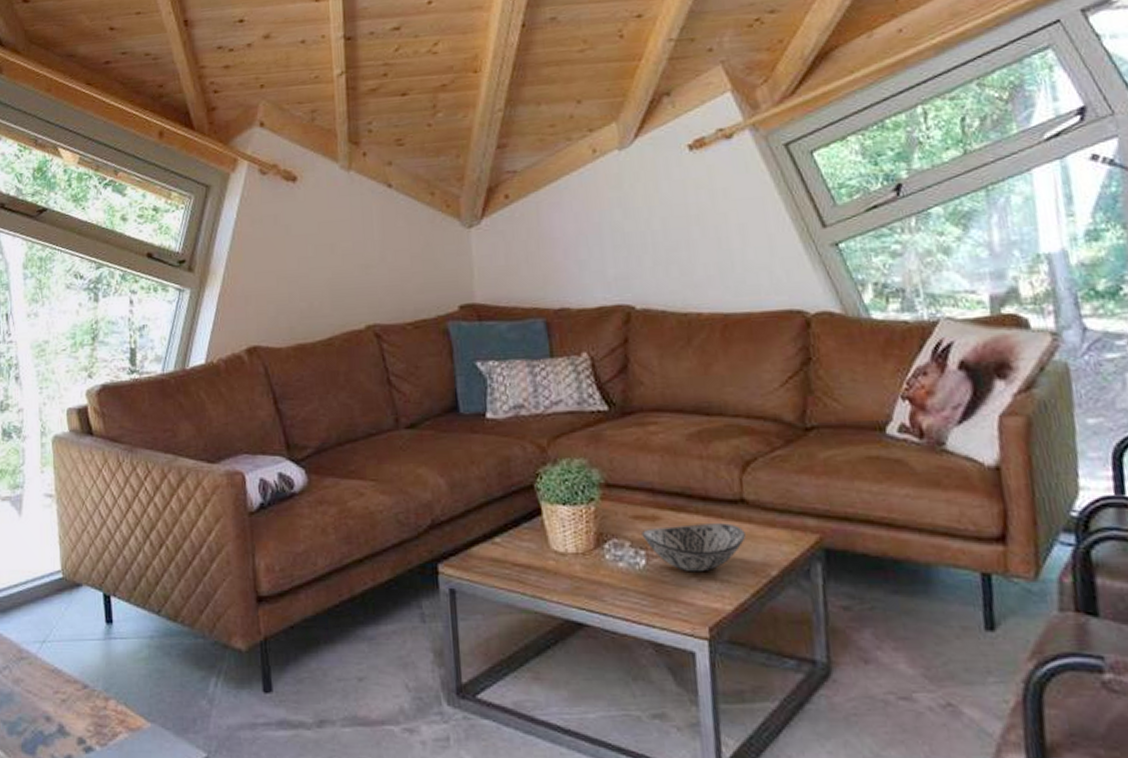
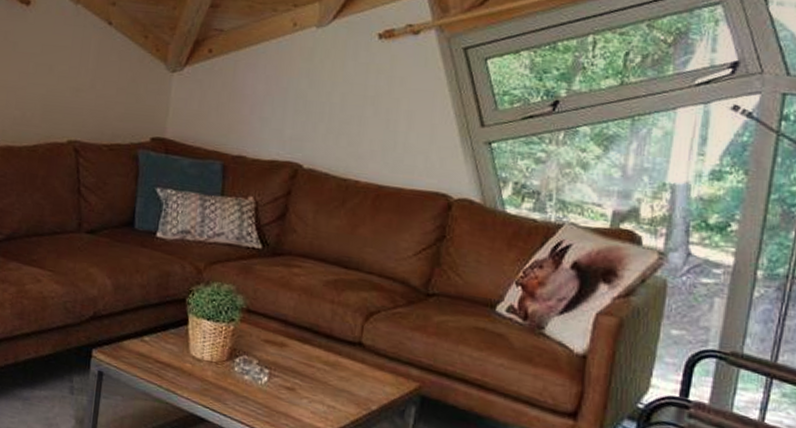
decorative bowl: present [641,523,746,572] -> none [269,352,357,396]

